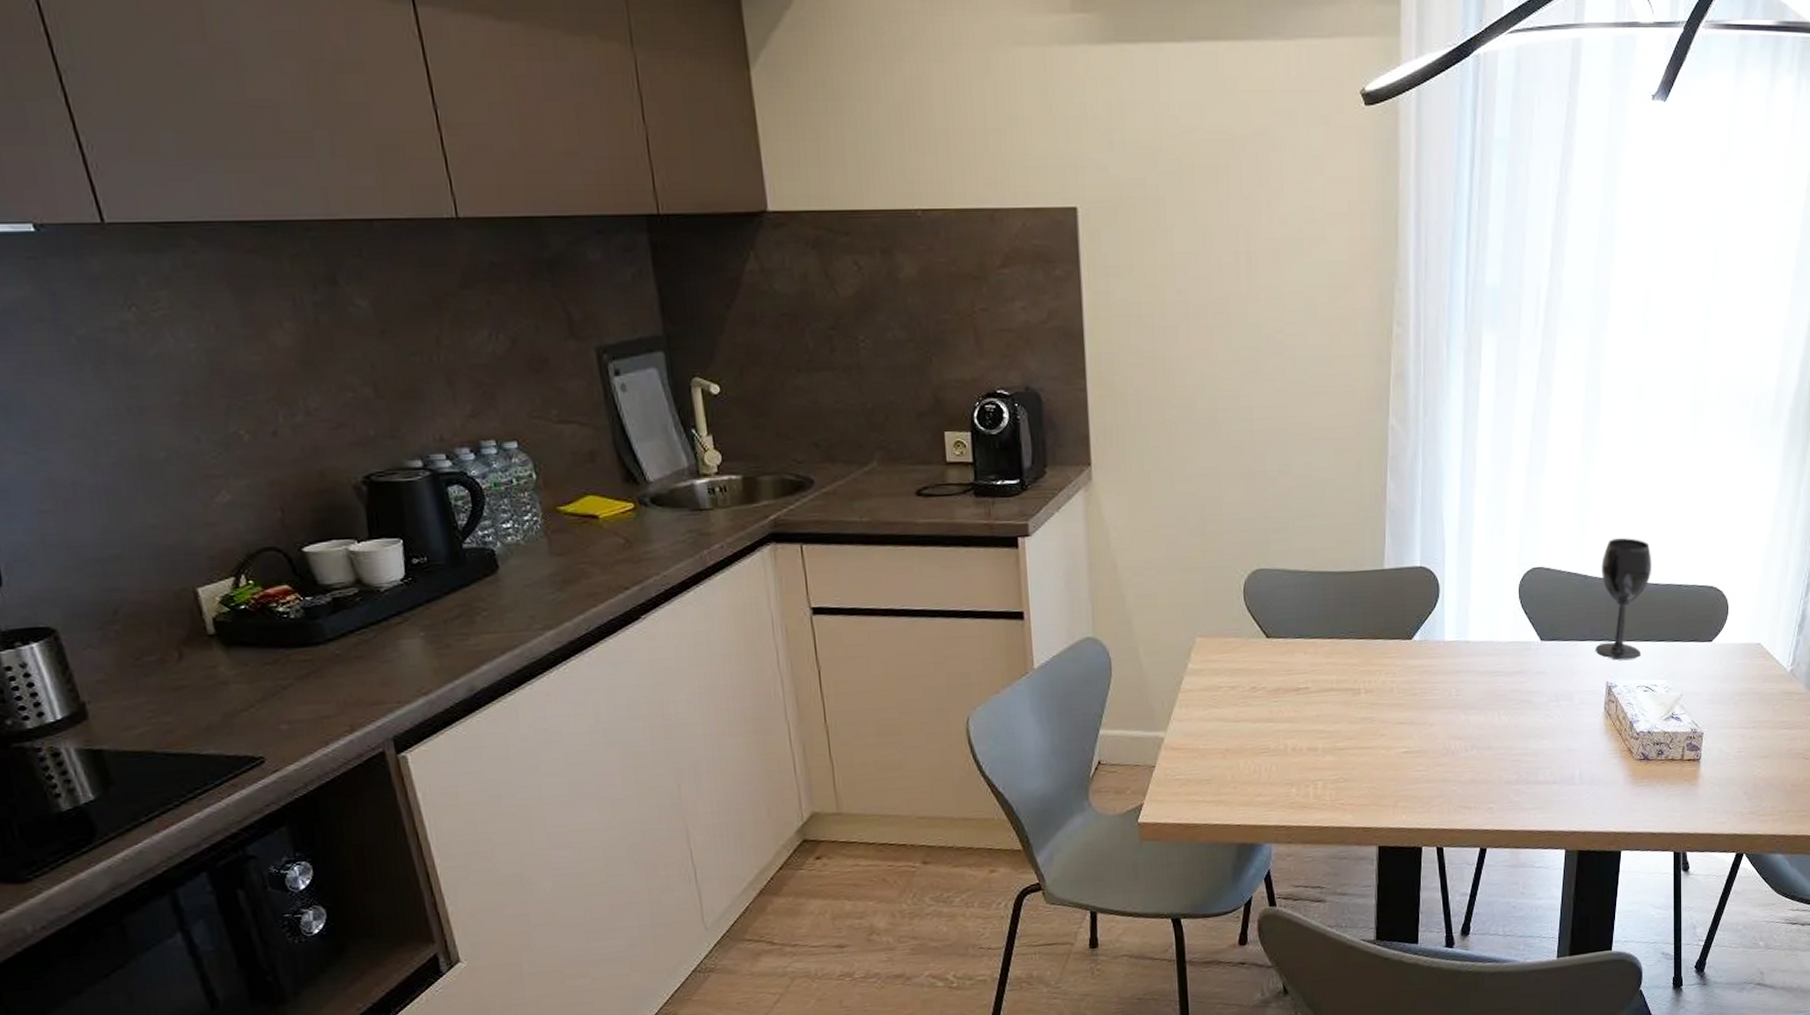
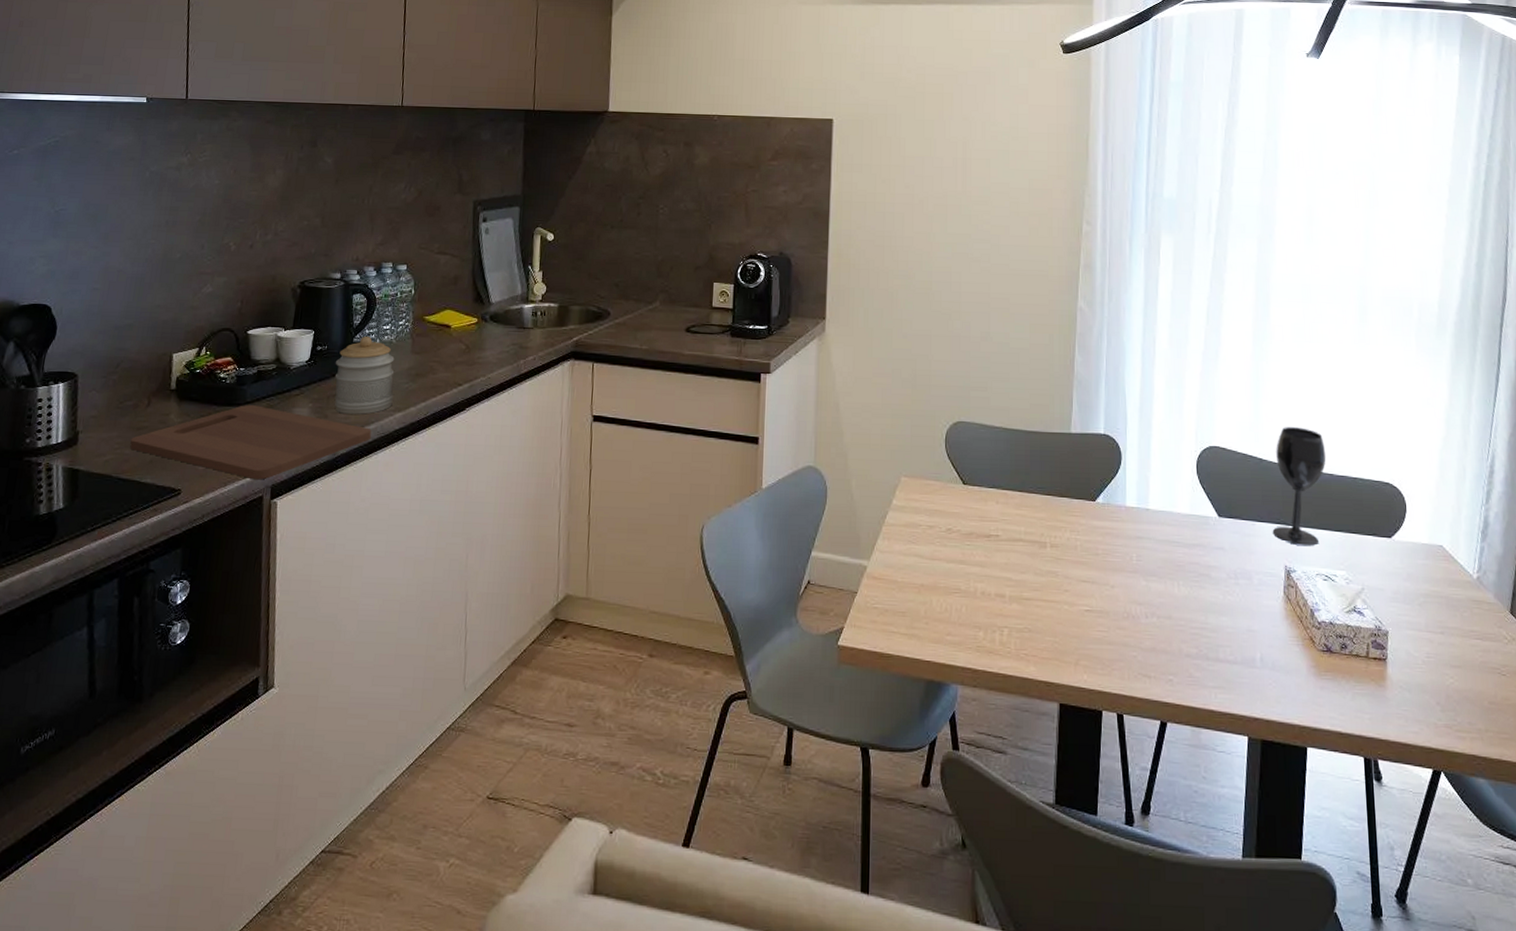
cutting board: none [168,642,518,733] -> present [130,405,371,480]
jar: none [443,538,539,641] -> present [334,335,395,416]

